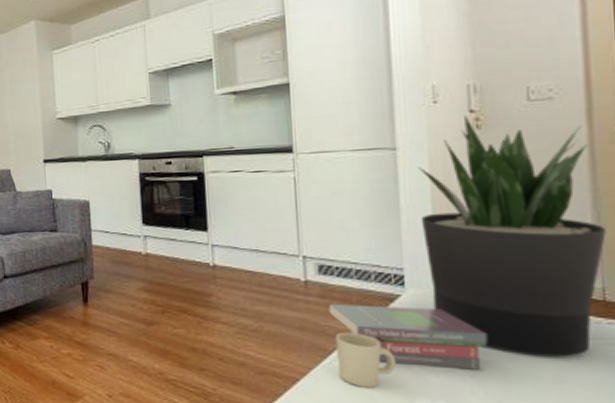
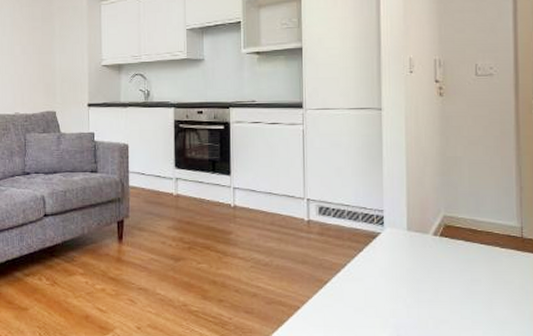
books: present [328,304,488,370] -> none [325,241,442,295]
mug: present [335,332,396,388] -> none [330,265,375,313]
planter: present [419,115,606,357] -> none [397,84,525,283]

